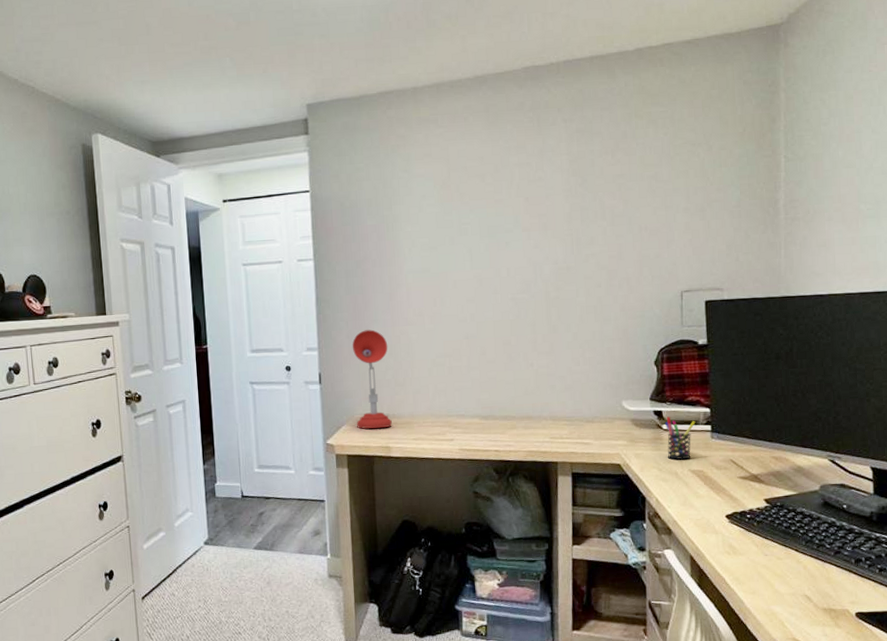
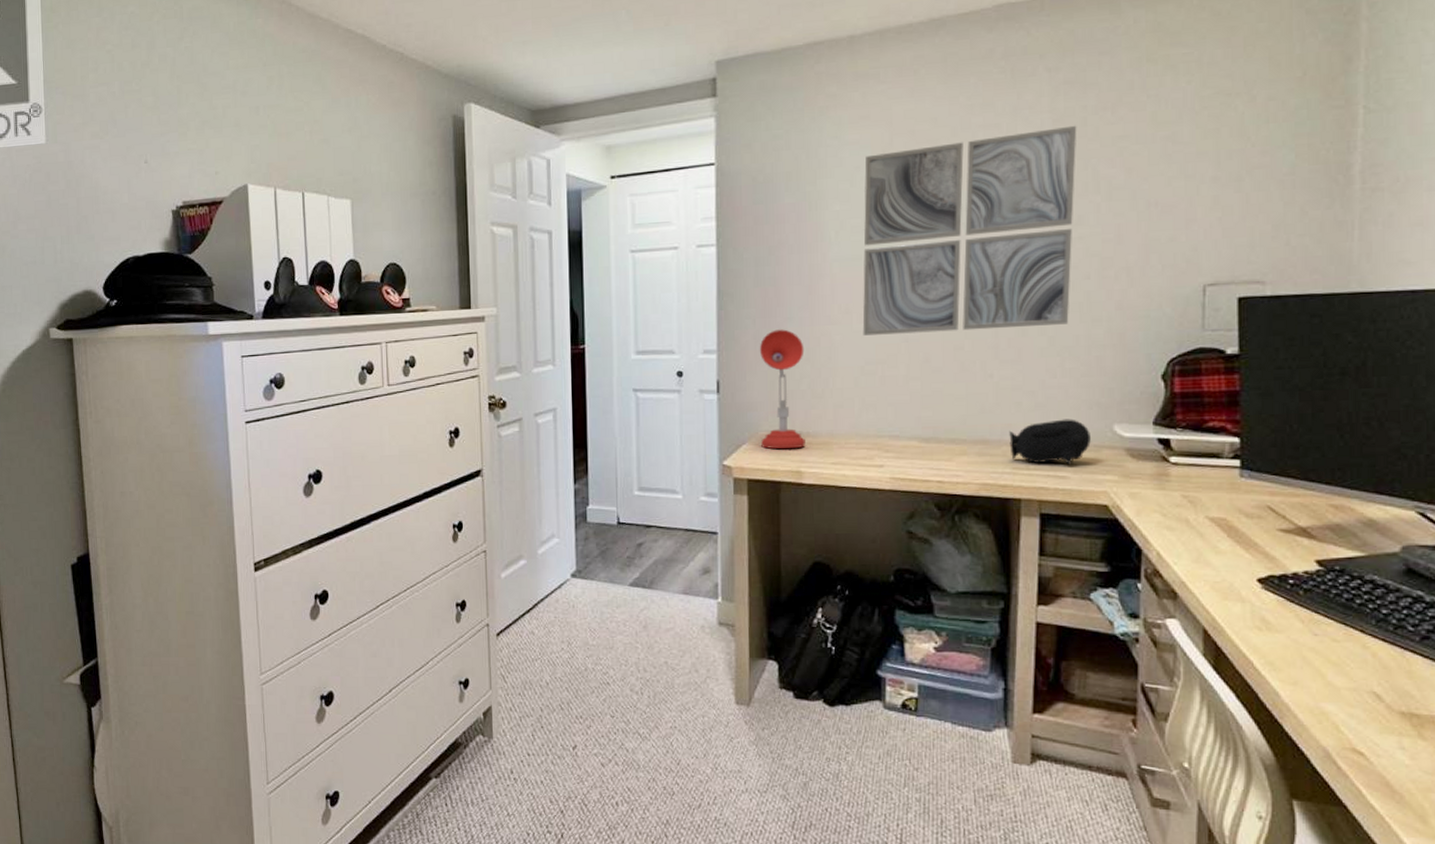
wall art: none [429,165,588,334] -> present [862,125,1077,336]
speaker: none [547,397,606,433] -> present [1009,419,1091,465]
pen holder: present [664,416,696,460] -> none [1173,446,1218,502]

